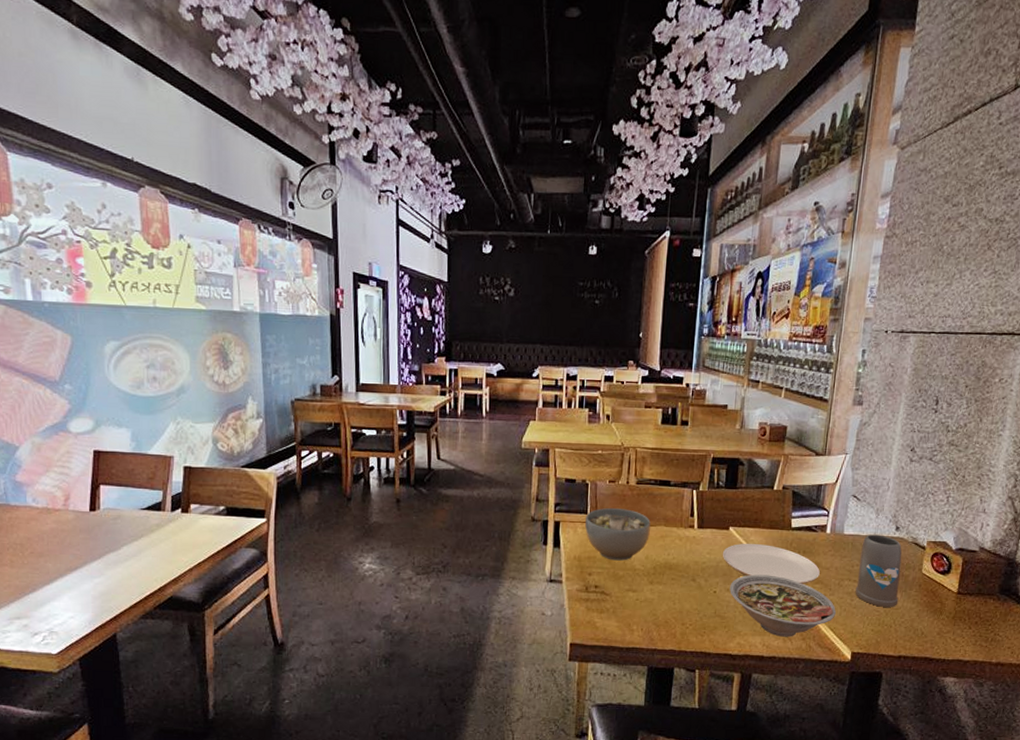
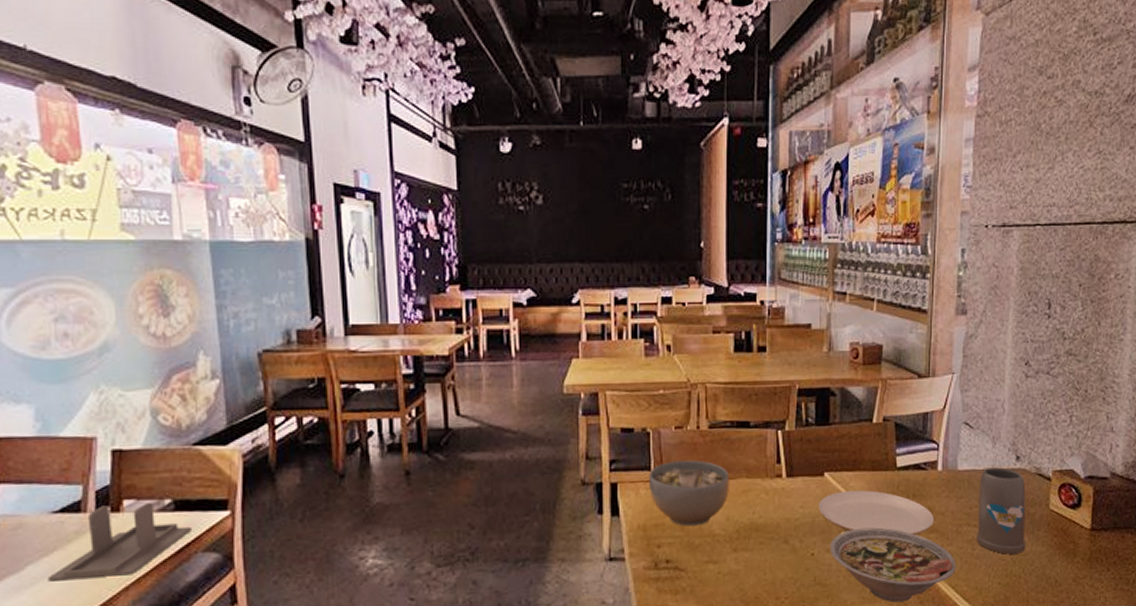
napkin holder: none [136,507,238,560] -> present [47,502,191,582]

